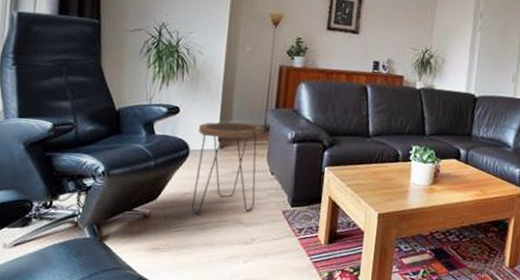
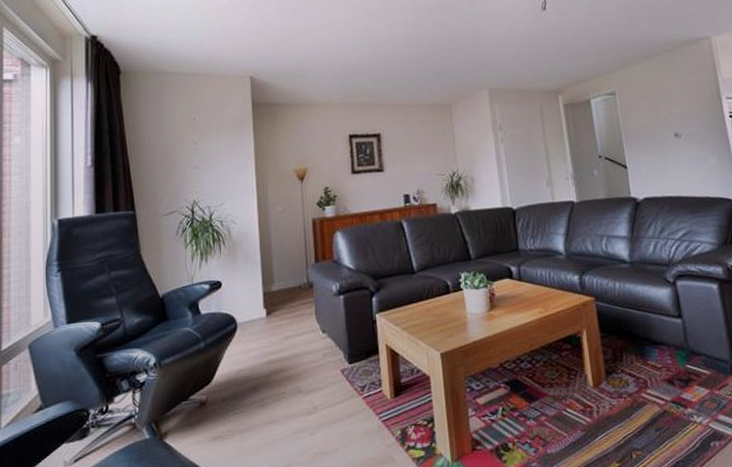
side table: present [191,121,264,214] -> none [243,283,311,391]

